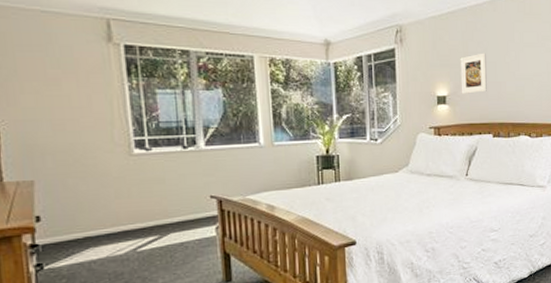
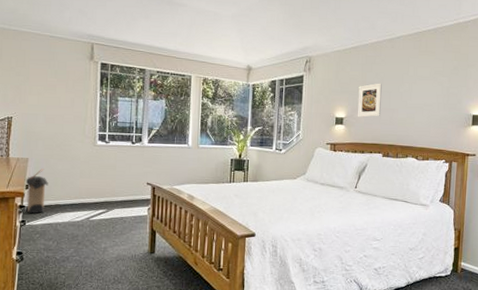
laundry hamper: none [32,192,70,253] -> present [24,169,48,213]

